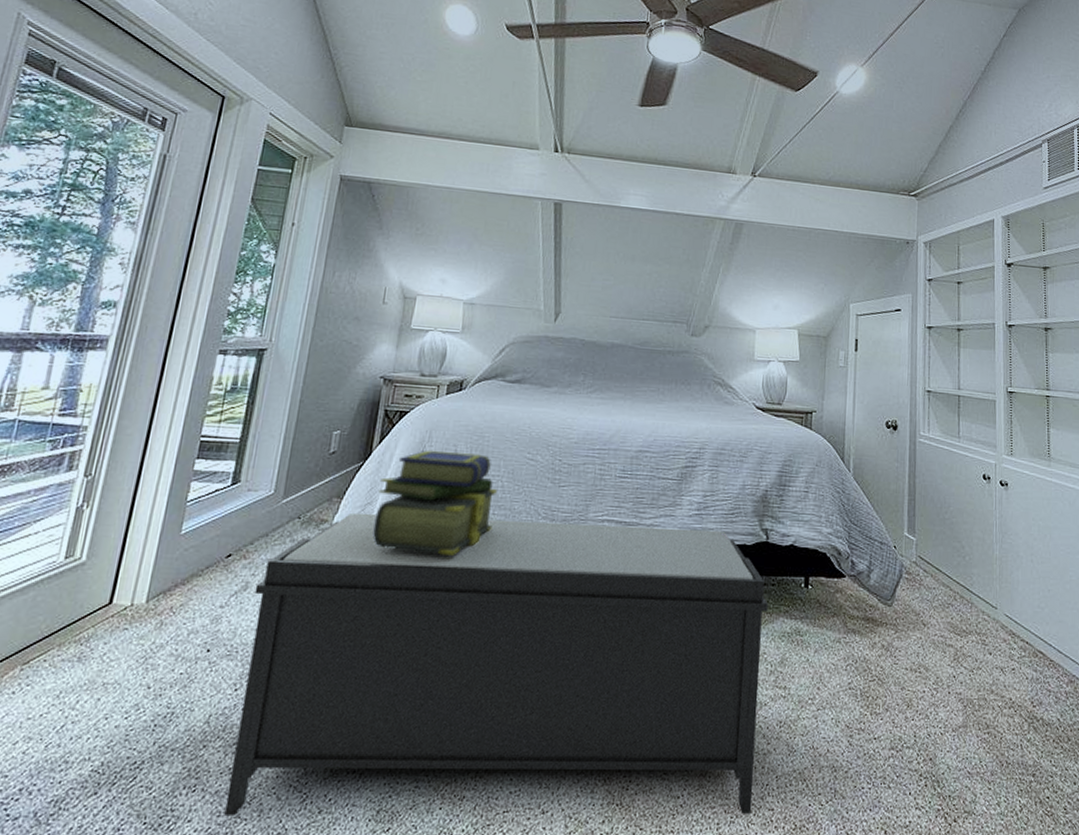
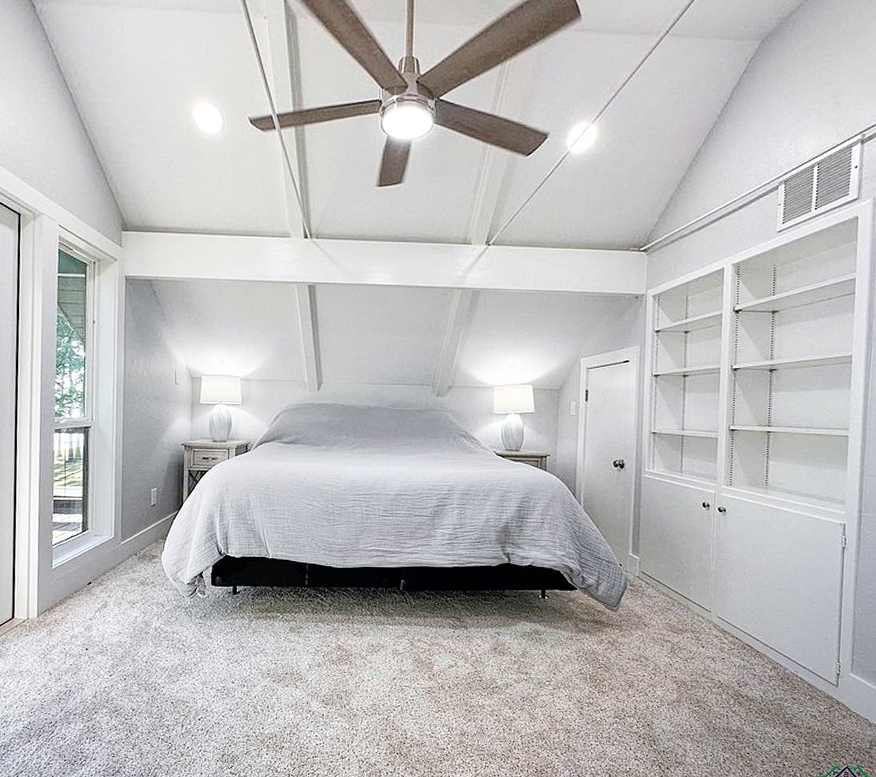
bench: present [224,513,768,817] -> none [112,550,511,761]
stack of books: present [372,450,498,555] -> none [192,500,285,579]

